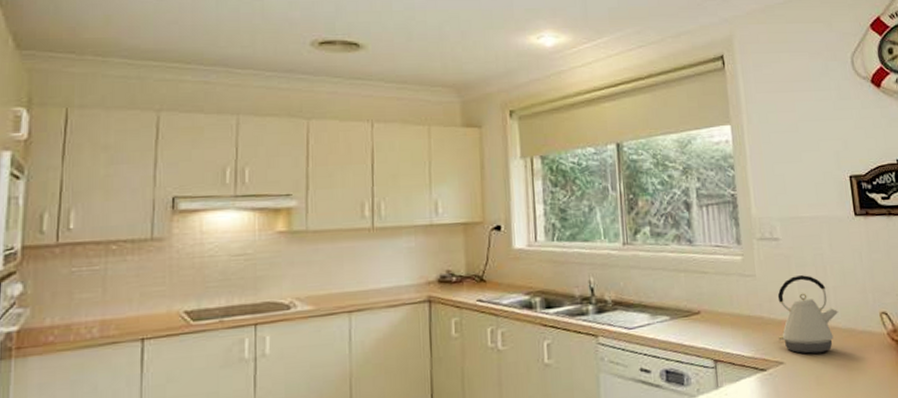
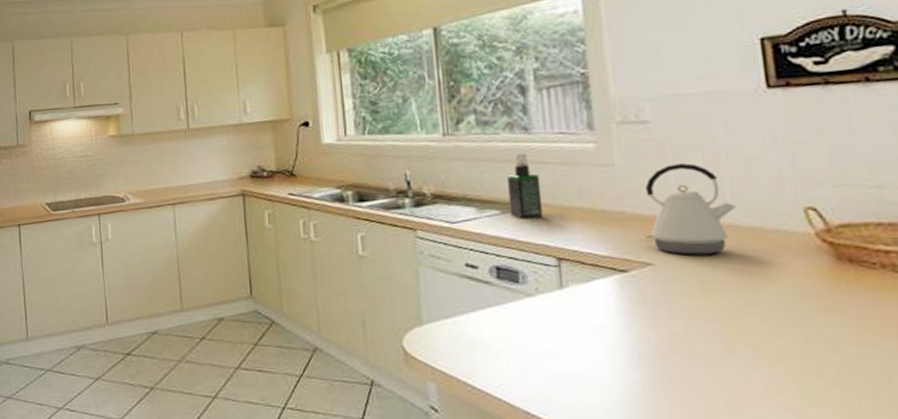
spray bottle: none [674,263,703,324] -> present [506,153,543,219]

